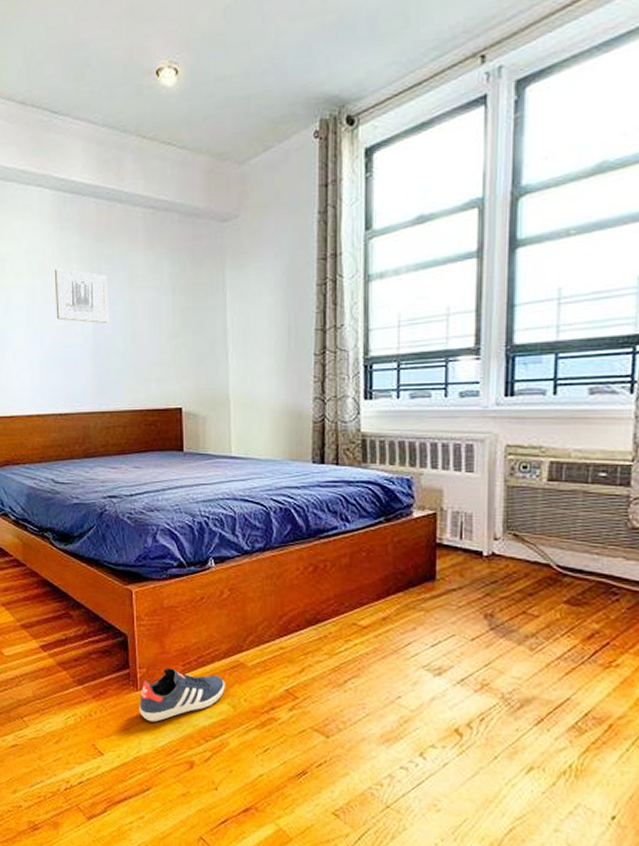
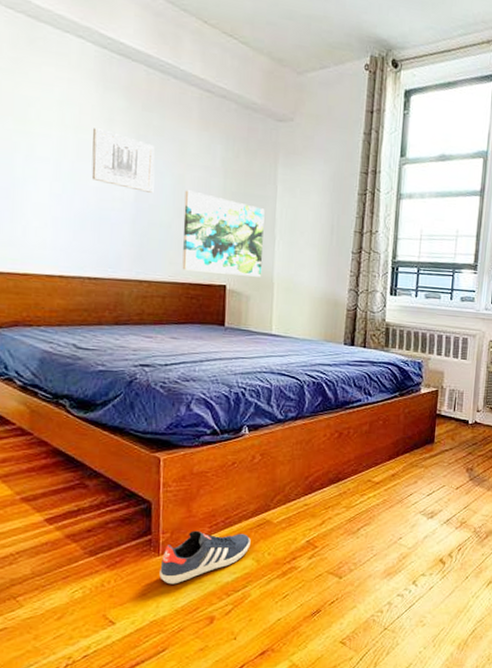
wall art: none [137,313,217,397] -> present [182,190,265,277]

